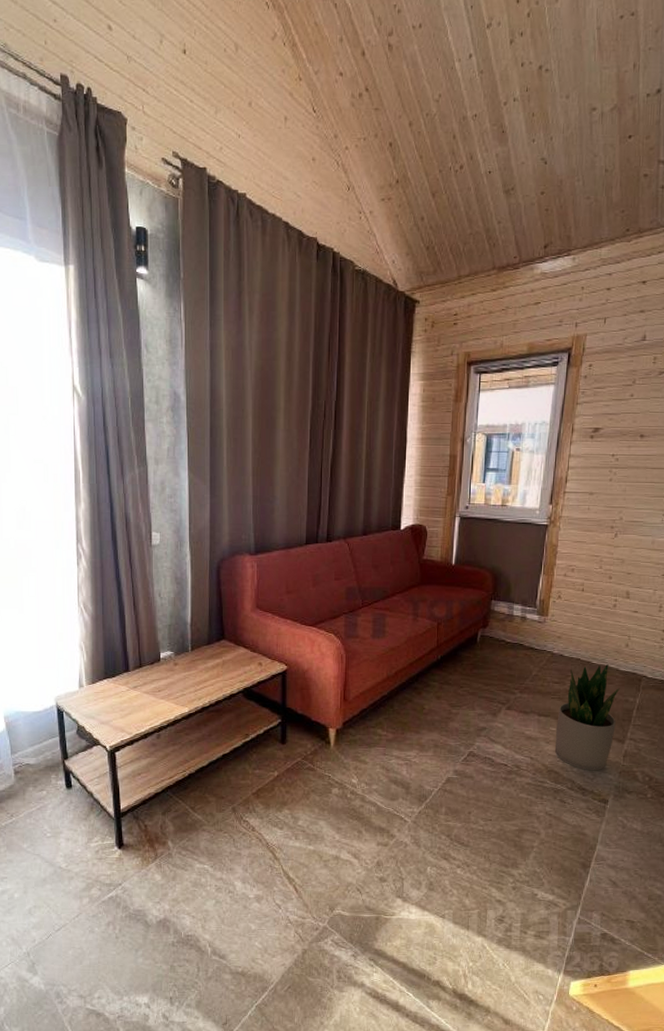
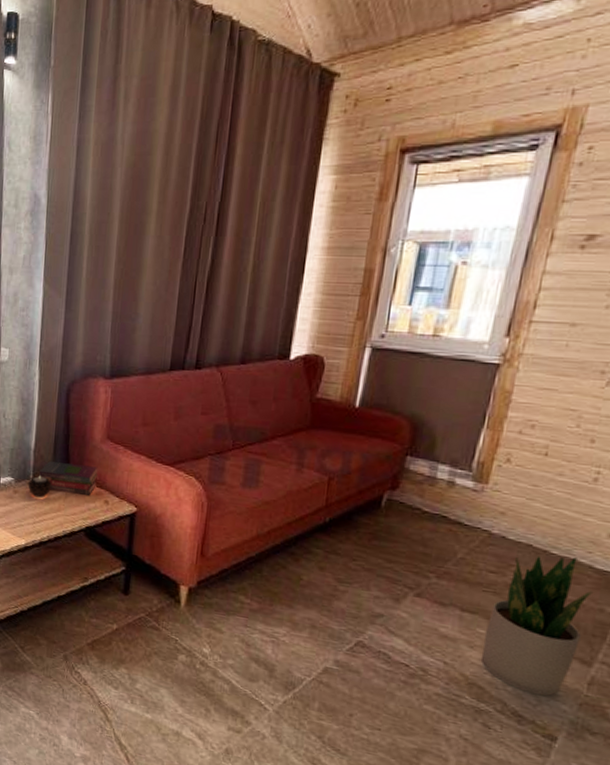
candle: none [187,647,210,668] -> present [28,475,52,499]
books: none [196,632,250,661] -> present [38,460,98,497]

